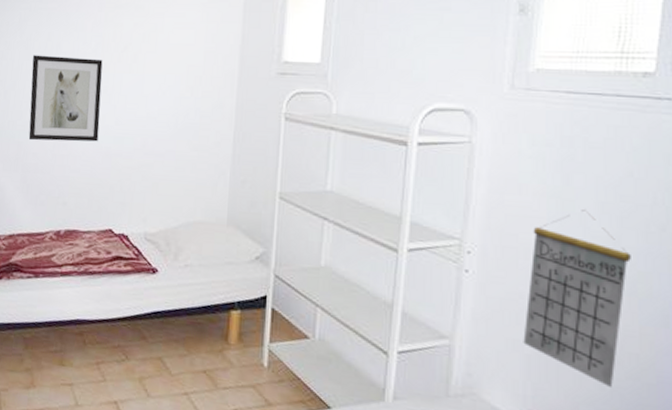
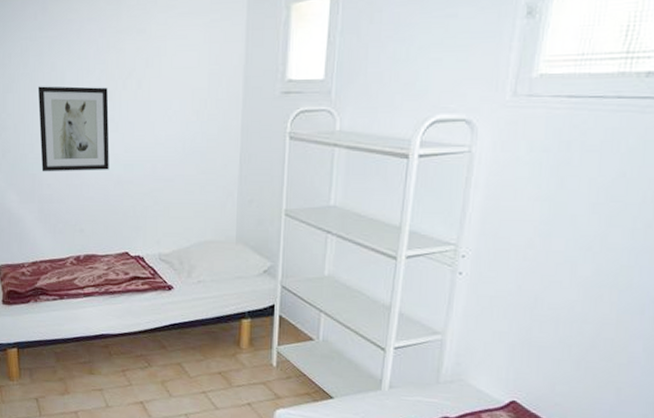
calendar: present [523,210,631,387] -> none [509,211,616,368]

